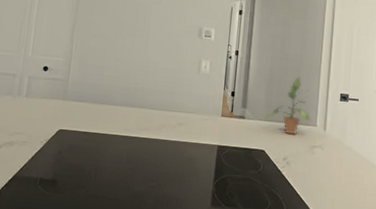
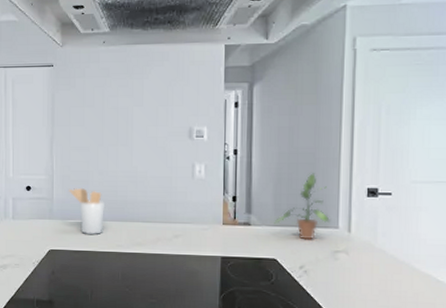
utensil holder: none [85,72,118,118] -> present [69,188,106,235]

